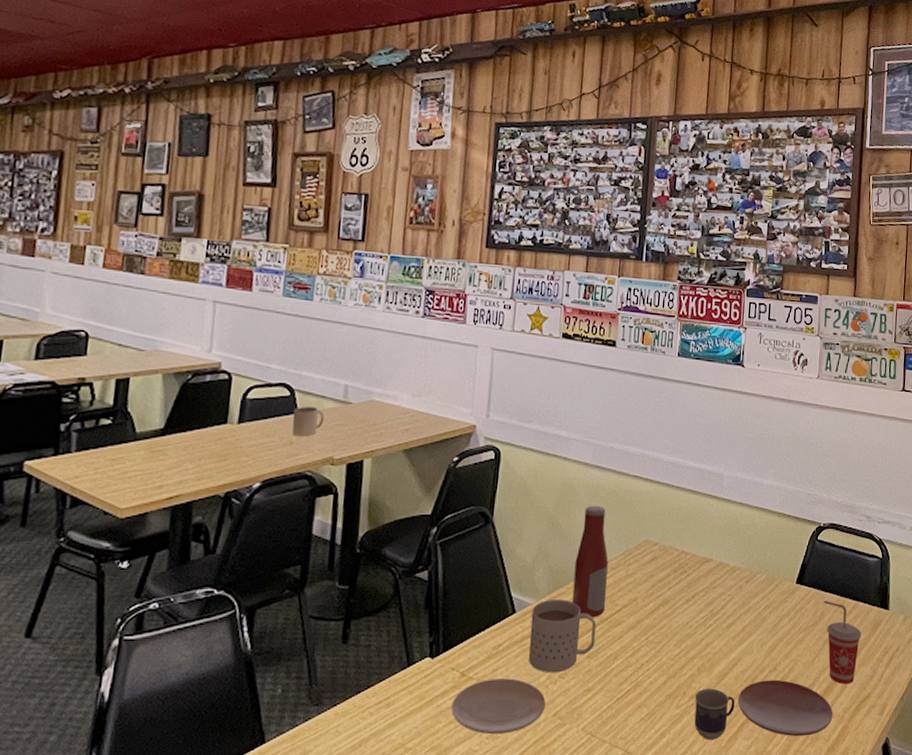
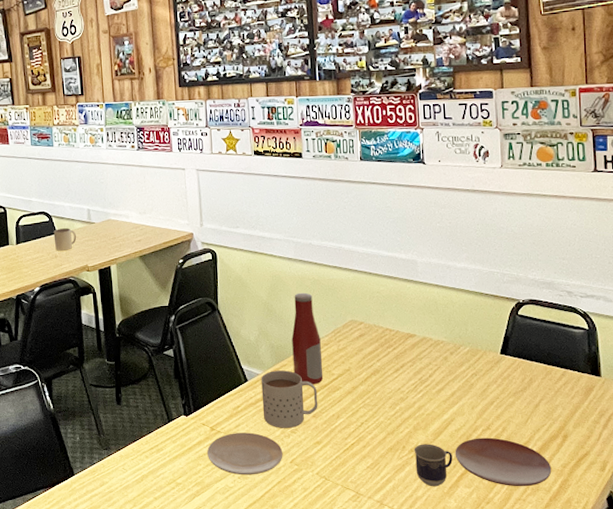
beverage cup: present [824,600,862,685] -> none [531,368,574,443]

